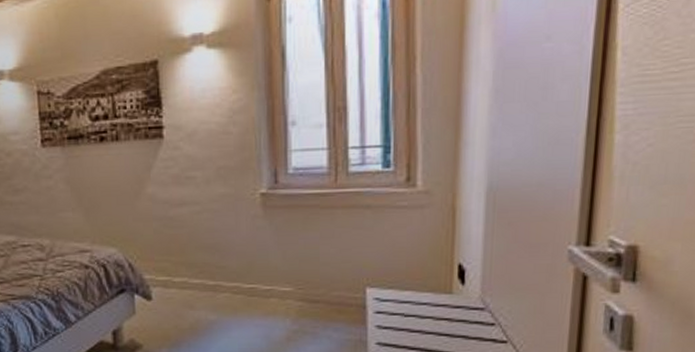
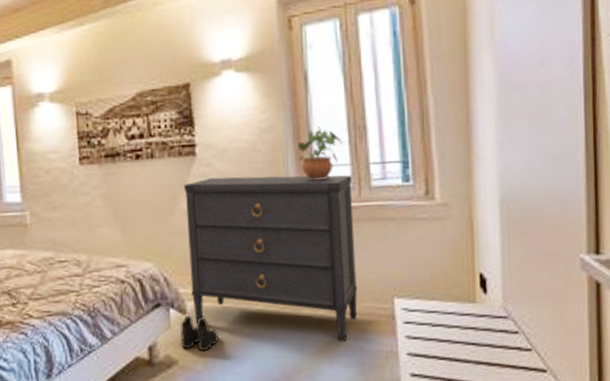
boots: none [144,301,185,336] -> present [180,315,220,351]
dresser: none [150,160,329,330] -> present [184,175,358,342]
potted plant: none [272,107,320,166] -> present [298,125,342,181]

